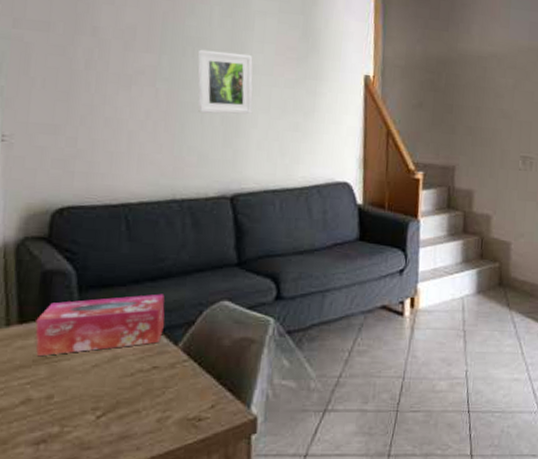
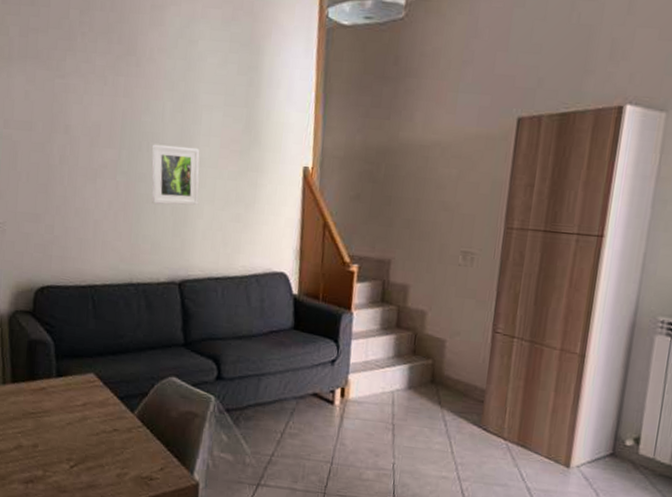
tissue box: present [35,294,165,357] -> none [24,366,124,412]

